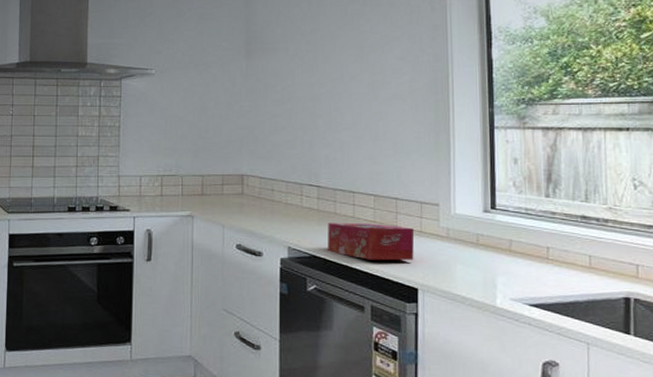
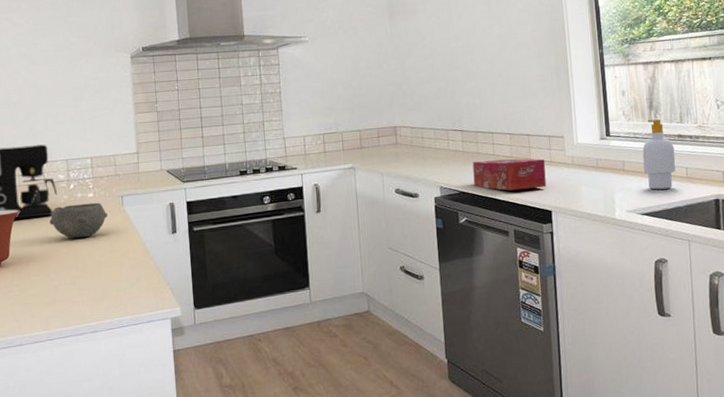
soap bottle: none [535,195,576,278] -> present [642,119,676,190]

